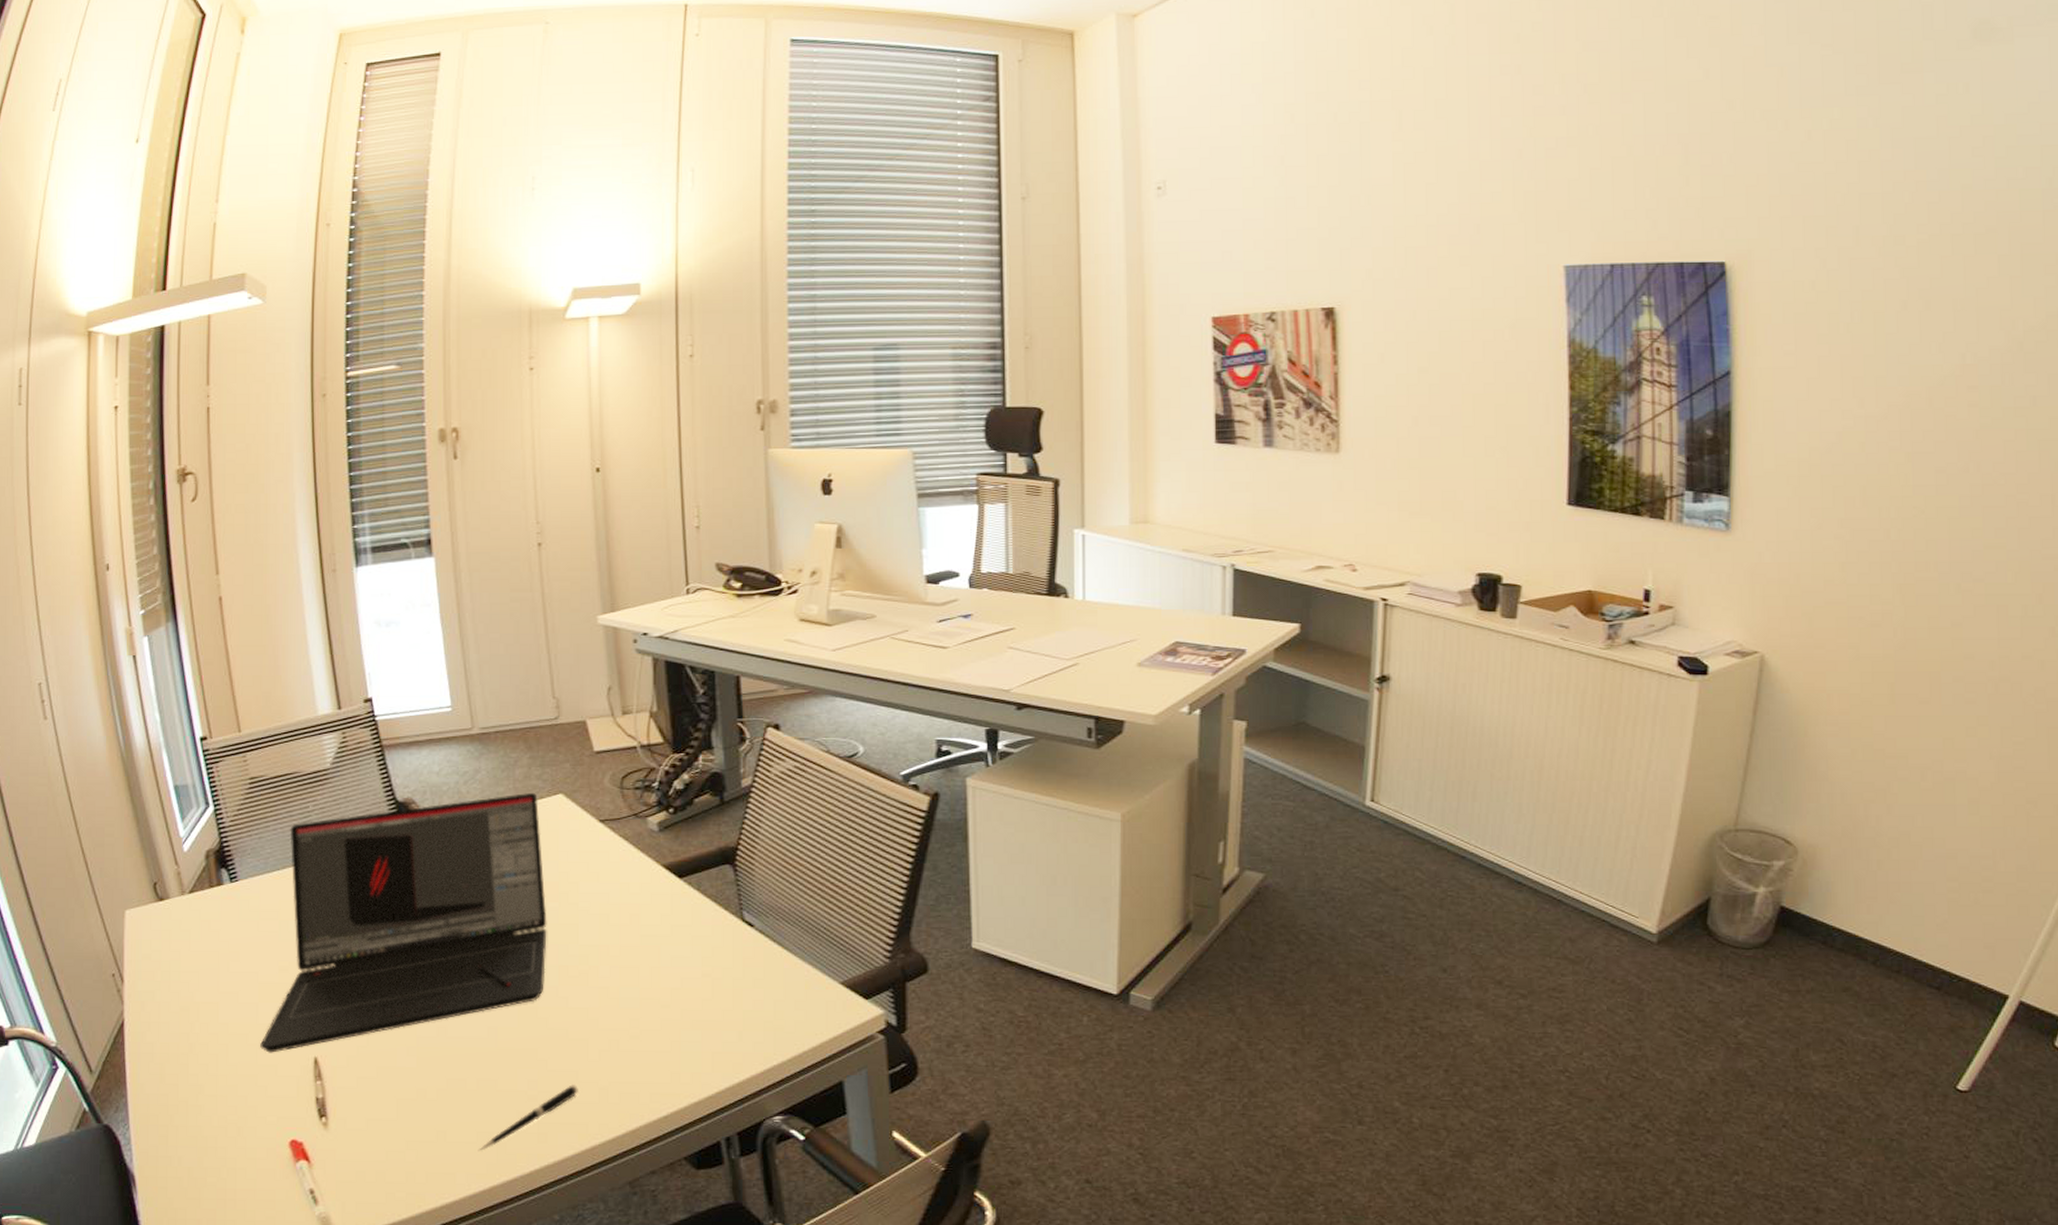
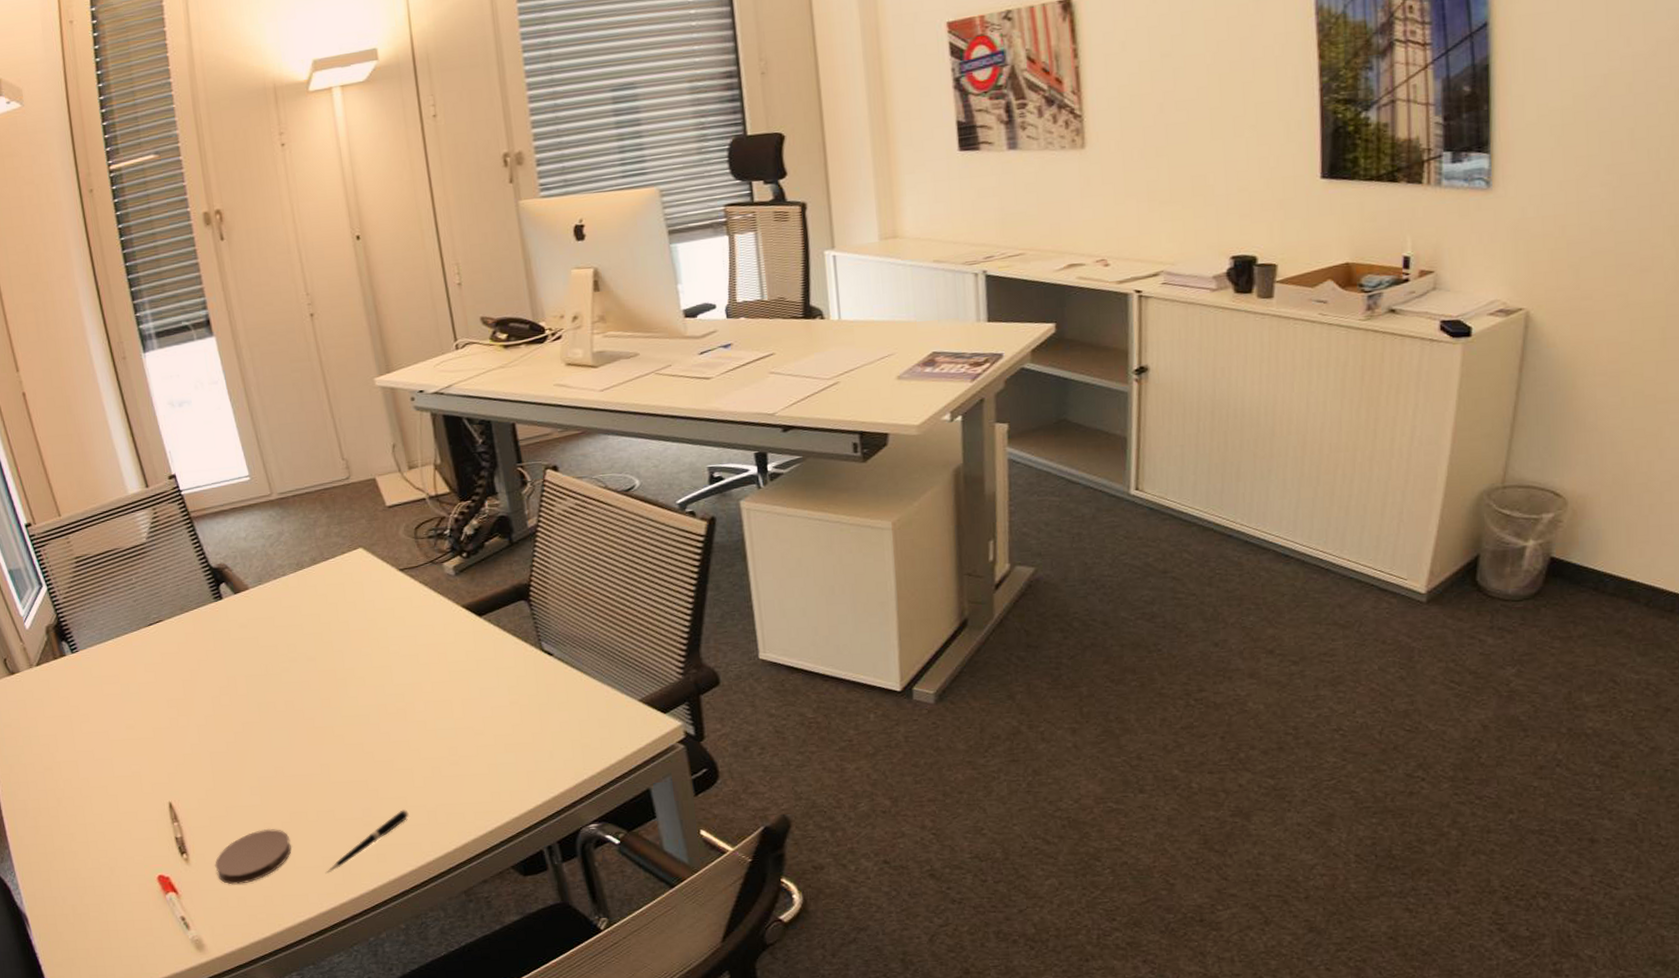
laptop: present [260,792,547,1053] -> none [118,548,367,802]
coaster: none [356,1095,444,1157] -> present [215,828,292,885]

